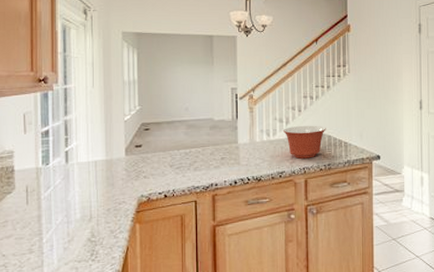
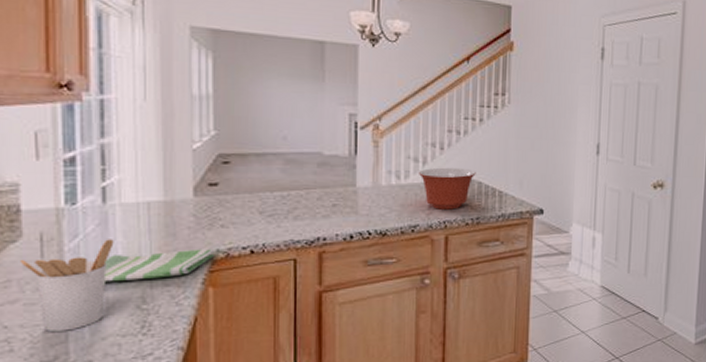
utensil holder: none [14,189,73,259] -> present [21,239,114,331]
dish towel: none [67,194,141,221] -> present [105,249,215,282]

